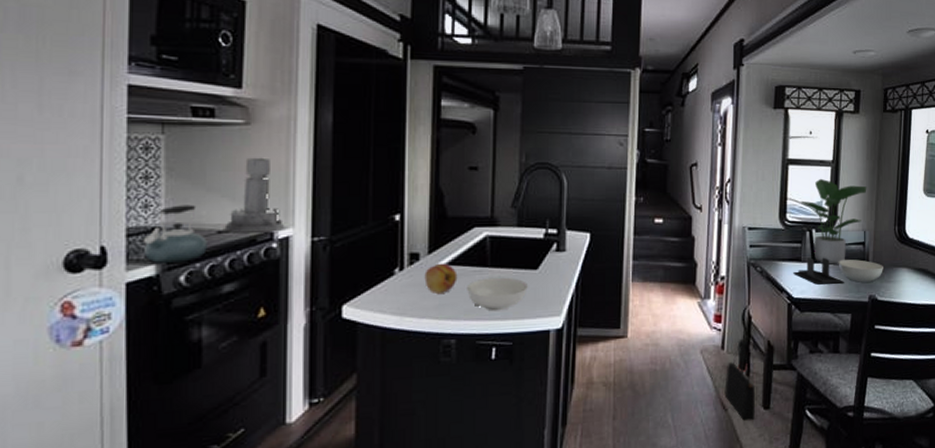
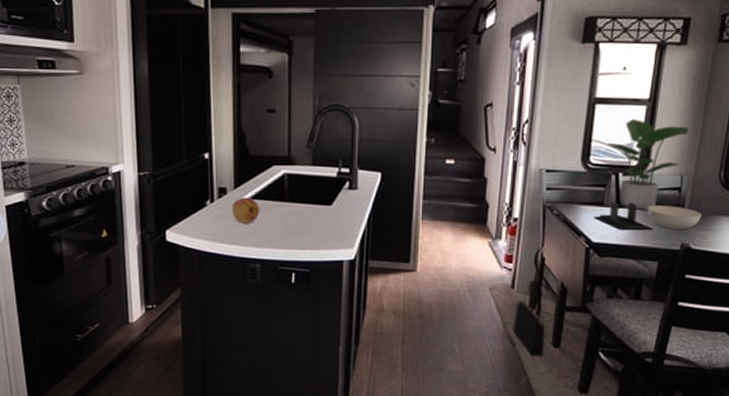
kettle: present [142,204,207,265] -> none [13,143,60,192]
paper towel holder: present [222,159,284,235] -> none [70,104,116,169]
bowl: present [467,277,528,312] -> none [268,211,323,242]

